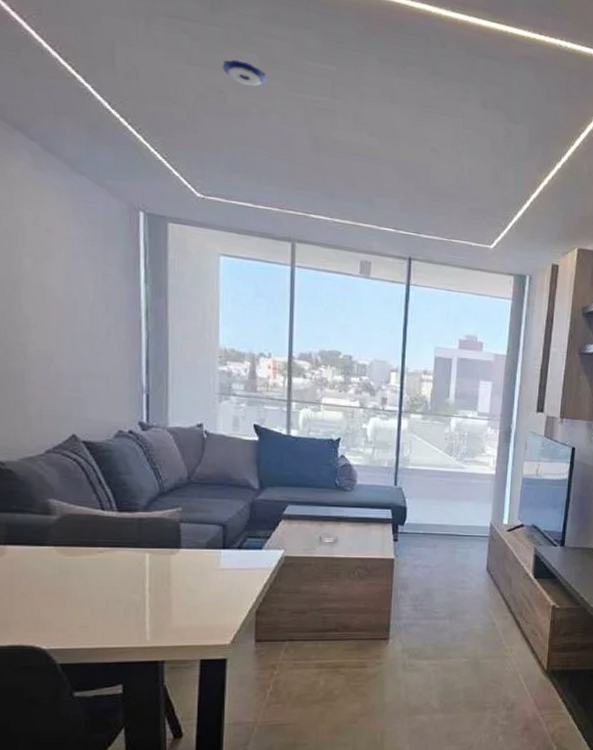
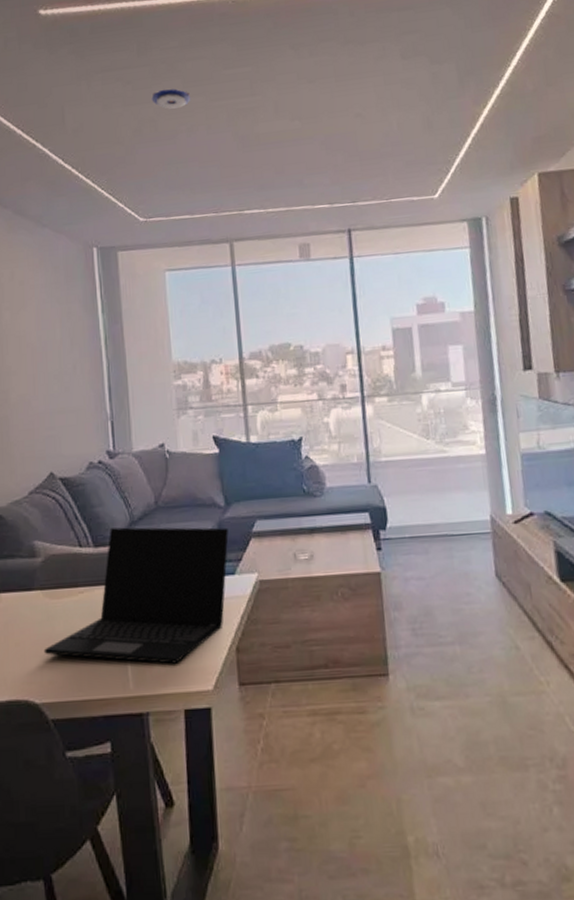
laptop: none [54,496,260,621] -> present [43,527,229,664]

